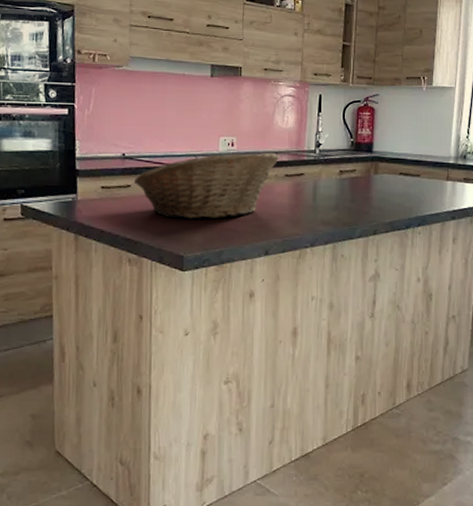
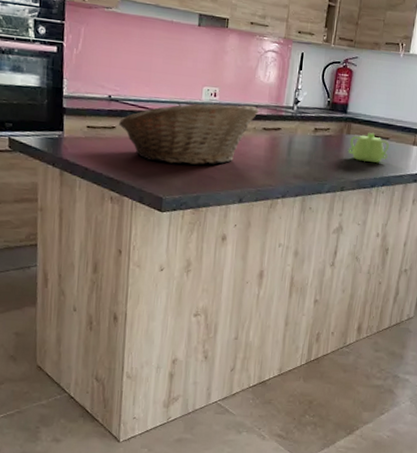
teapot: none [377,170,422,203] -> present [347,132,390,164]

